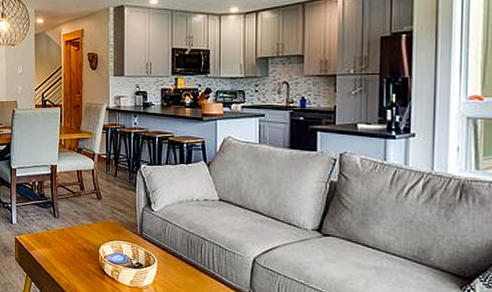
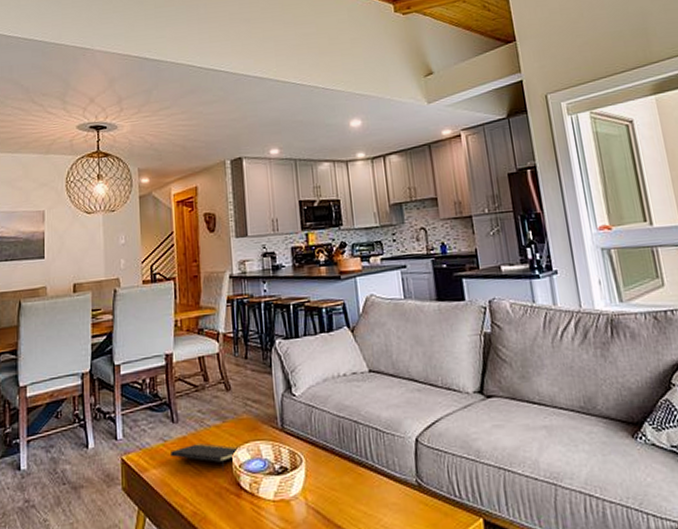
notepad: none [52,235,106,259] -> present [171,442,241,471]

